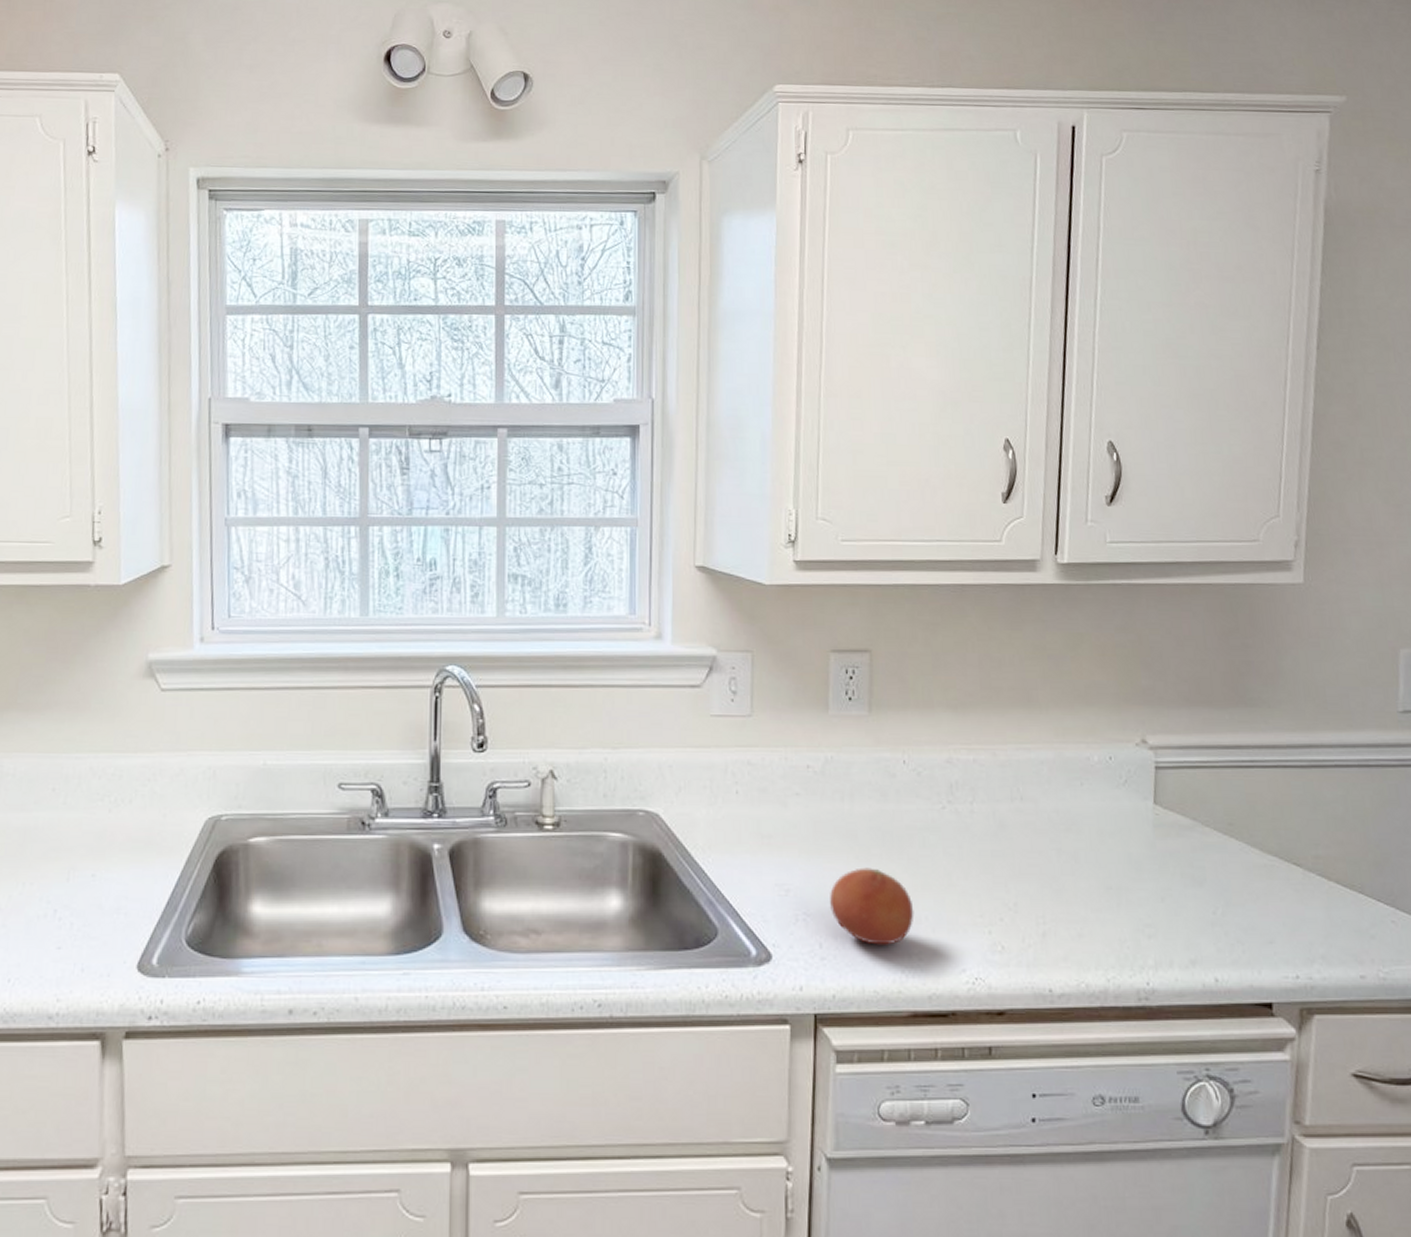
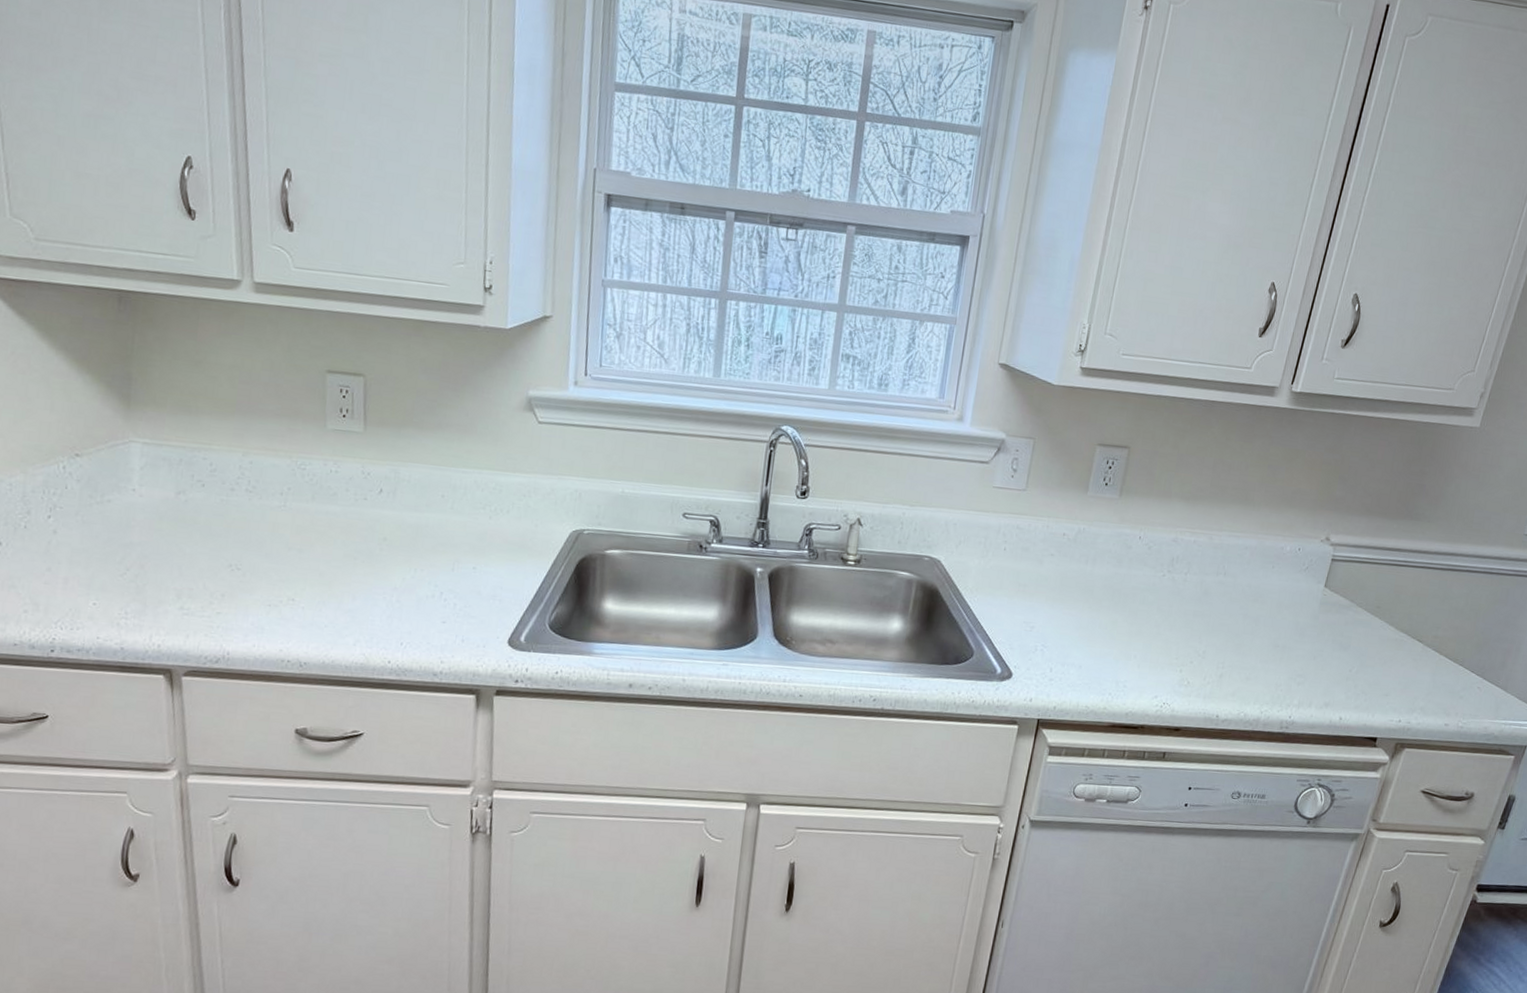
fruit: present [830,867,914,945] -> none [1063,615,1127,674]

